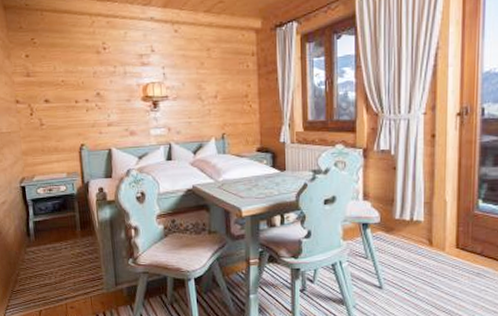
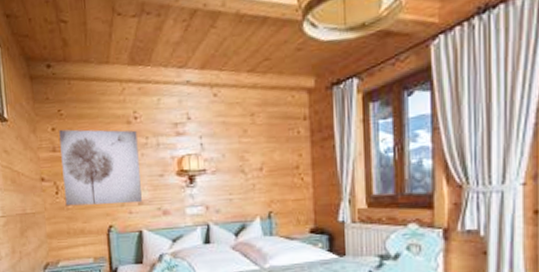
wall art: none [32,56,111,126] -> present [59,129,142,206]

